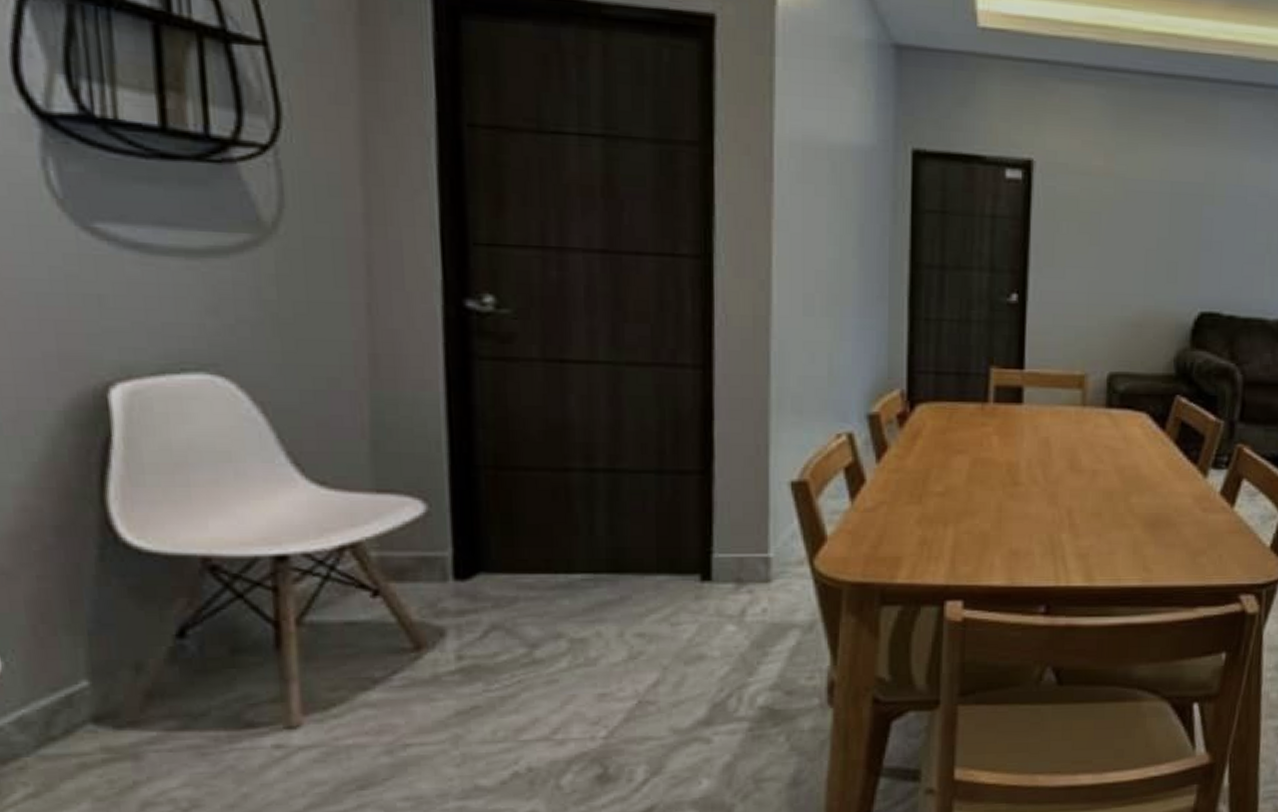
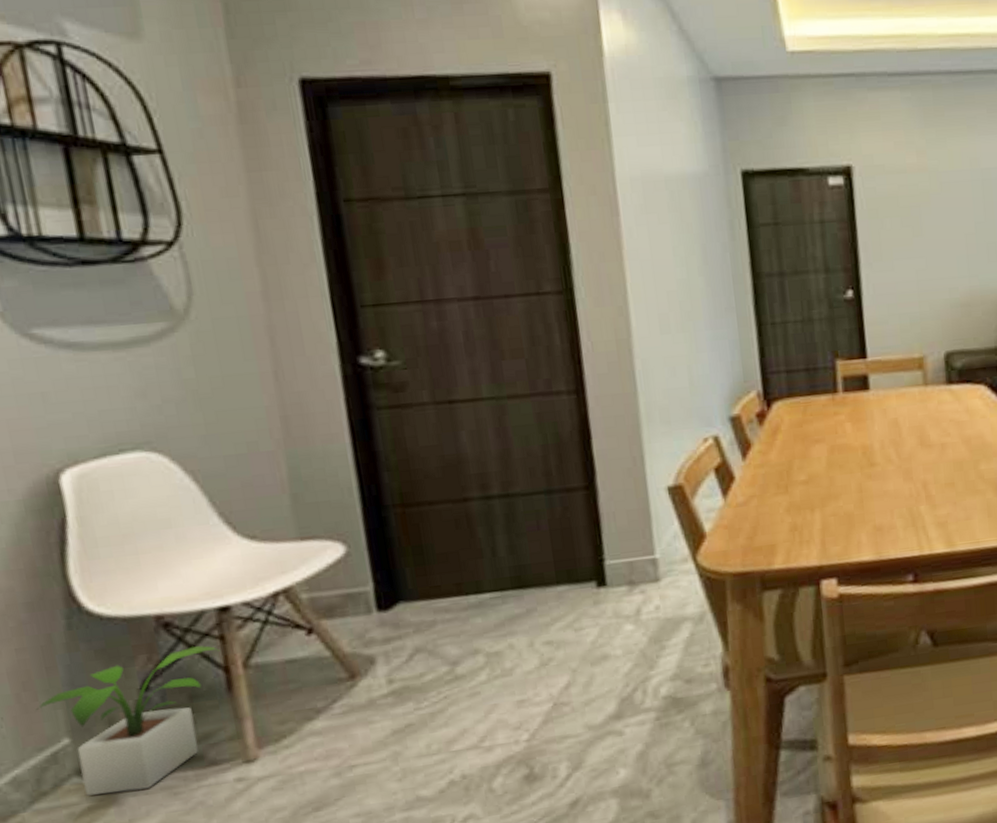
potted plant: none [53,594,271,747] -> present [36,645,219,796]

